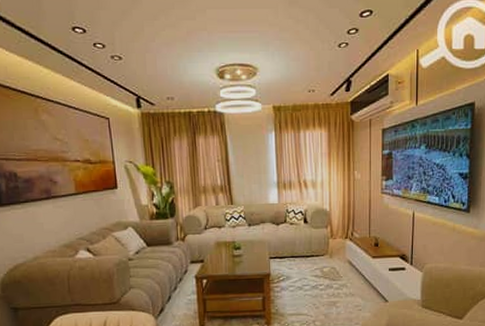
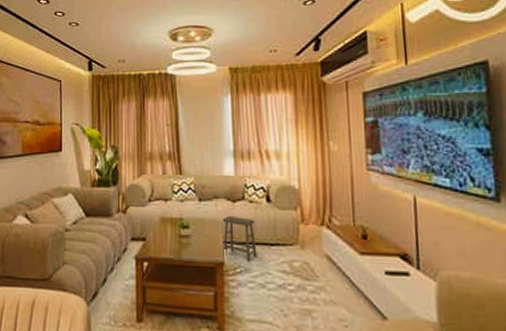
footstool: none [268,236,296,272] -> present [222,215,257,263]

